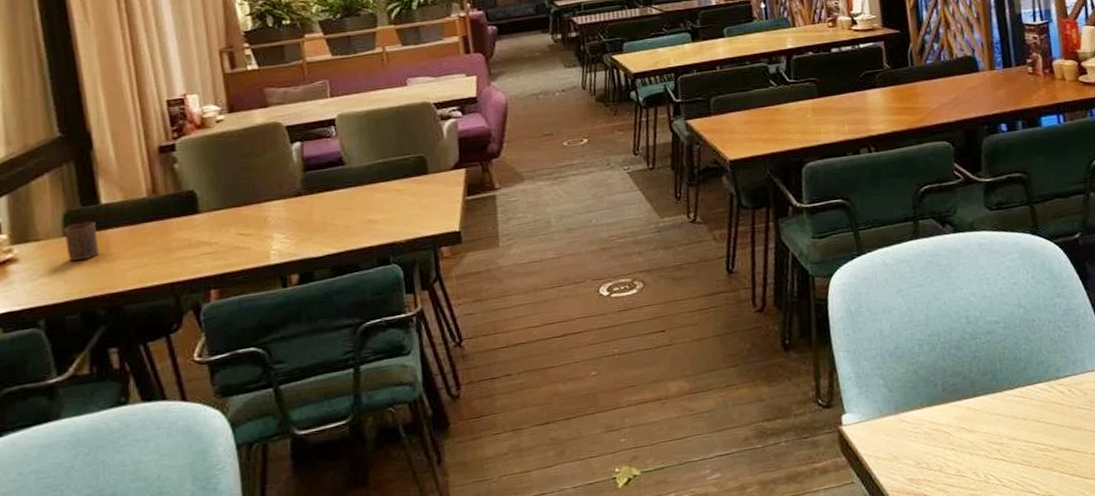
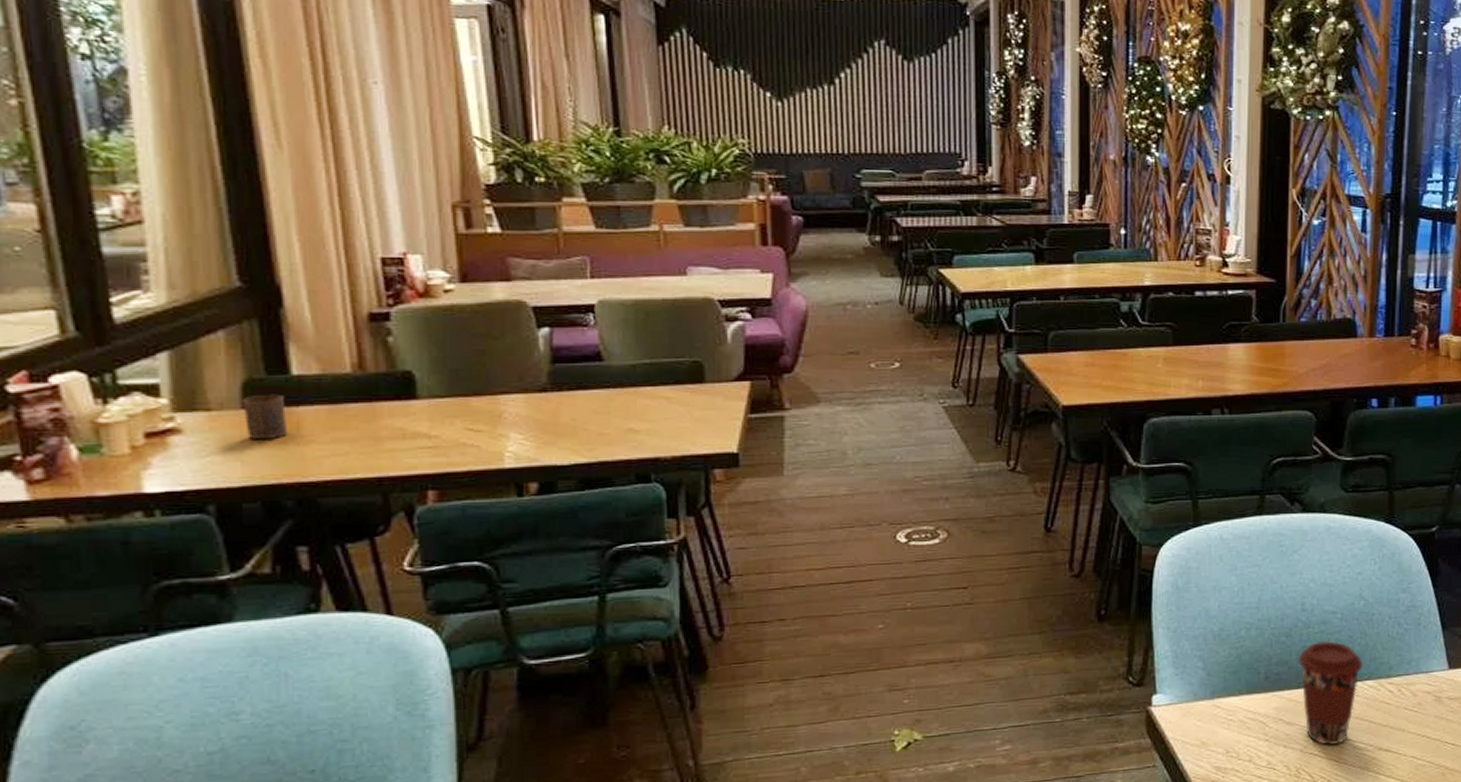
coffee cup: none [970,349,1033,450] -> present [1298,640,1364,746]

